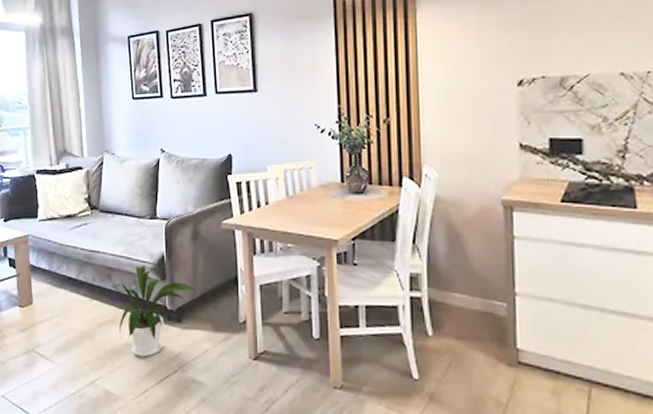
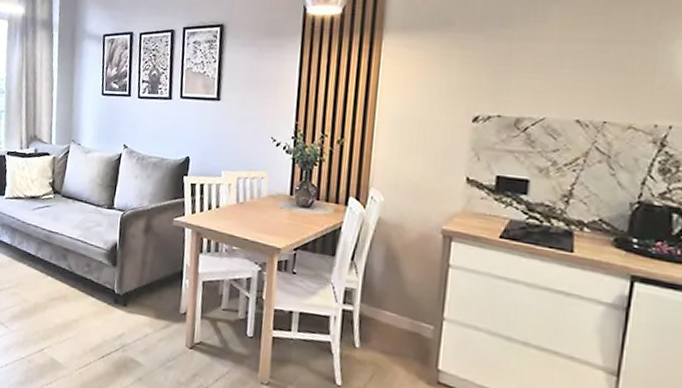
house plant: present [113,264,195,357] -> none [67,249,142,334]

